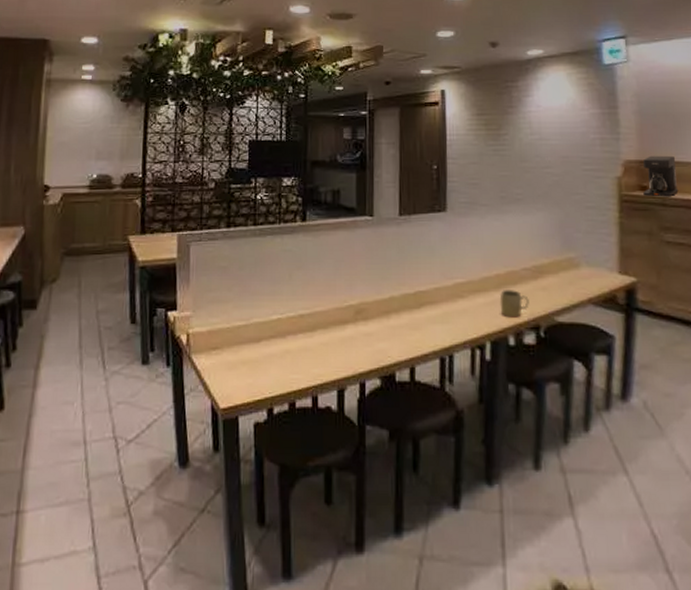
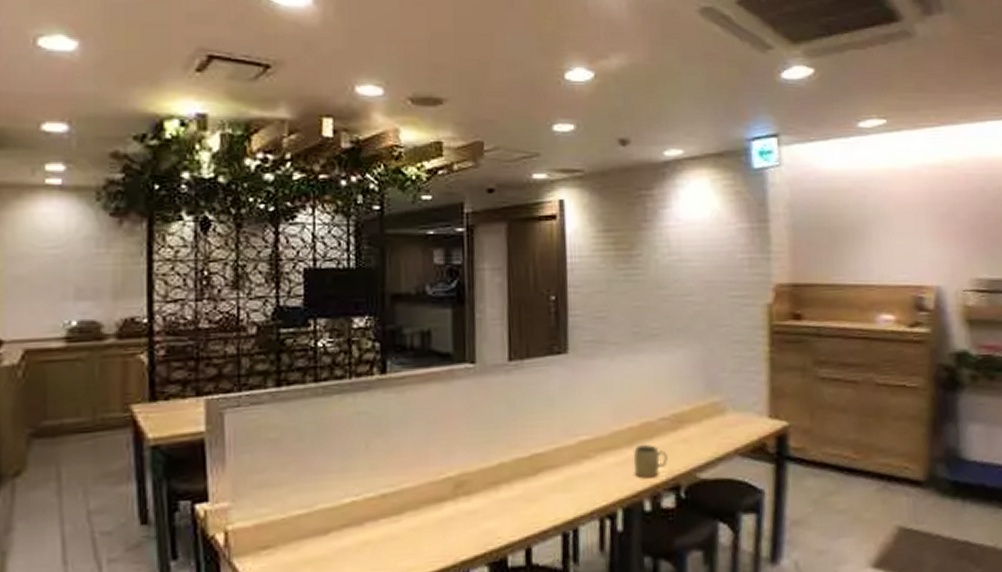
coffee maker: present [643,155,679,197] -> none [796,277,835,327]

